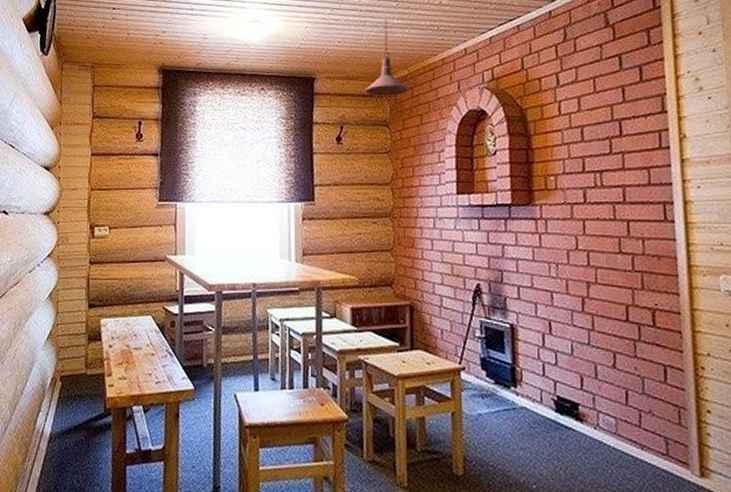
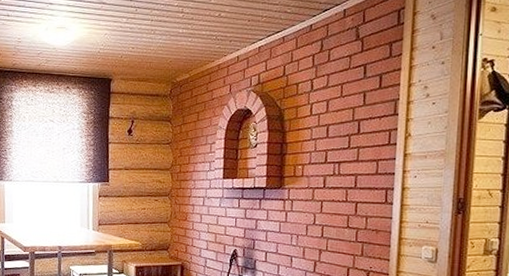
pendant light: present [364,20,409,96] -> none [152,29,189,96]

